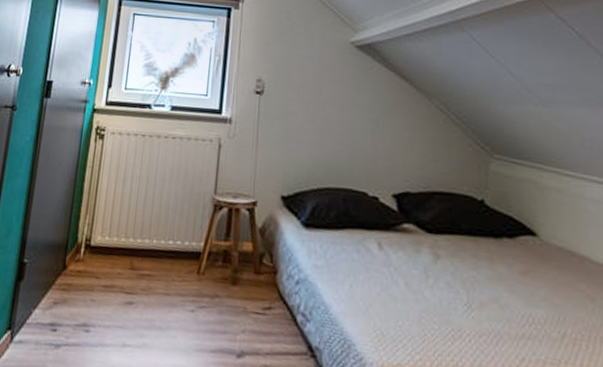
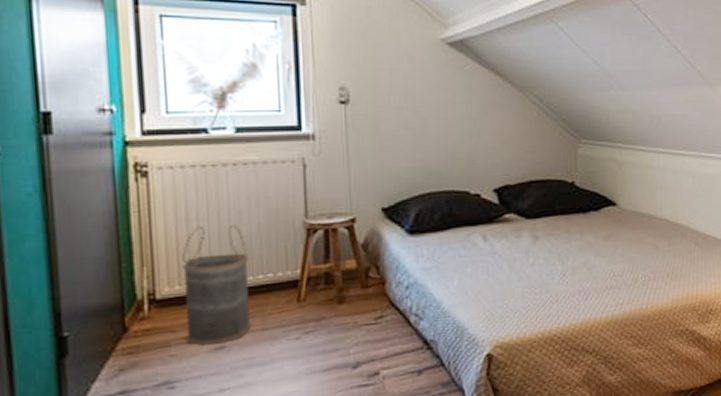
basket: none [106,187,164,299] -> present [182,225,251,345]

